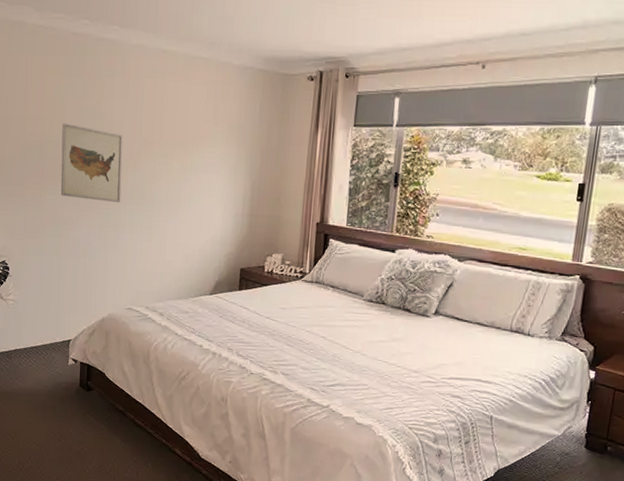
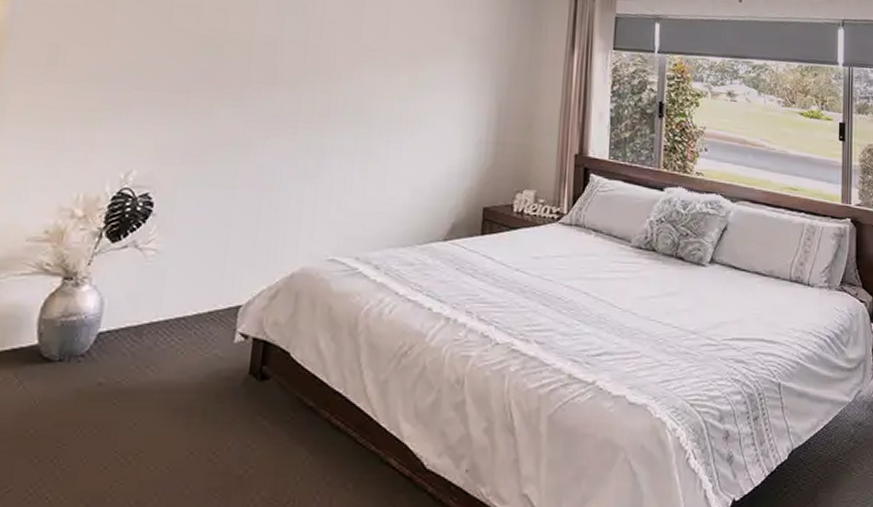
wall art: present [60,123,122,203] -> none [242,18,335,122]

